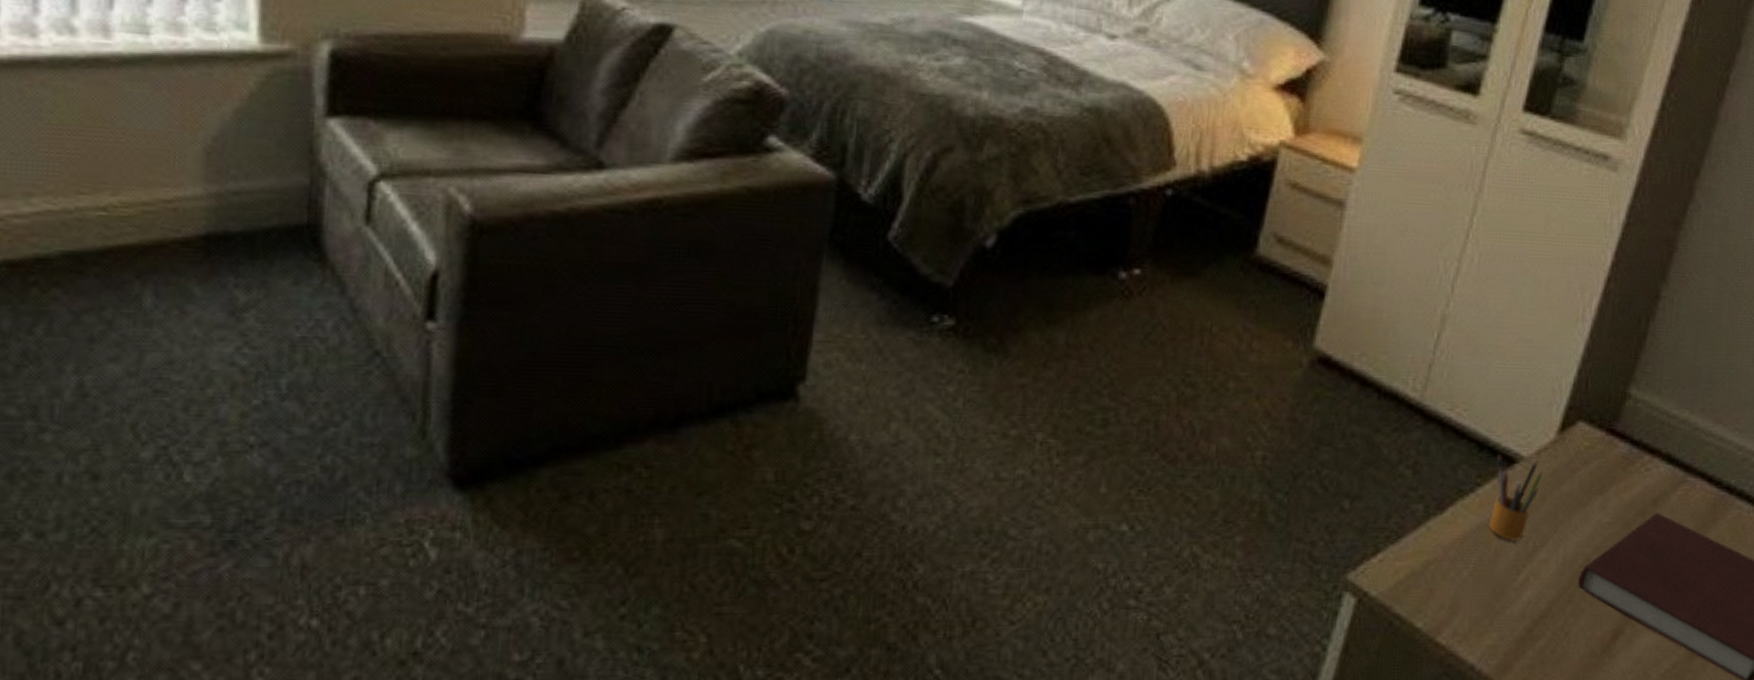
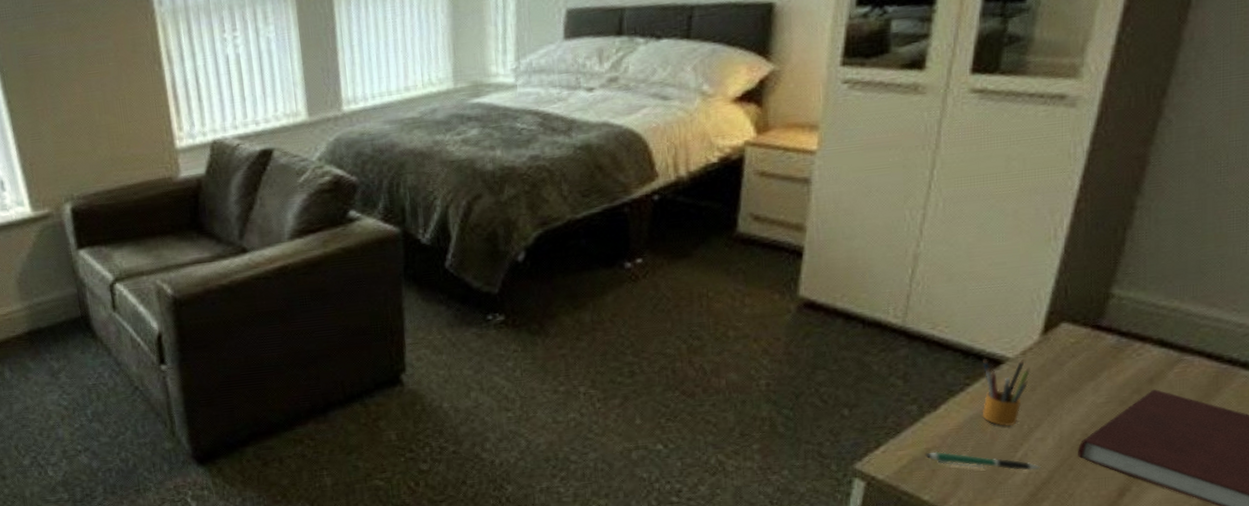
pen: none [1424,566,1540,599] -> present [924,451,1040,471]

